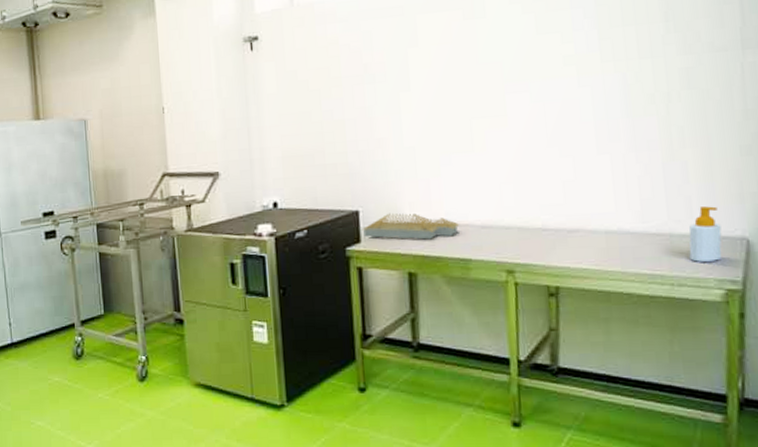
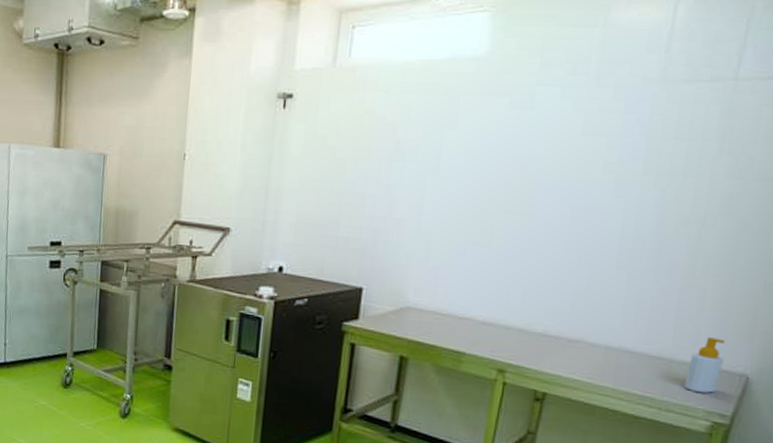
architectural model: present [361,213,460,240] -> none [361,294,461,328]

